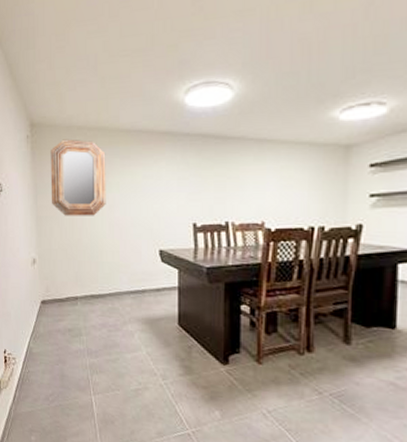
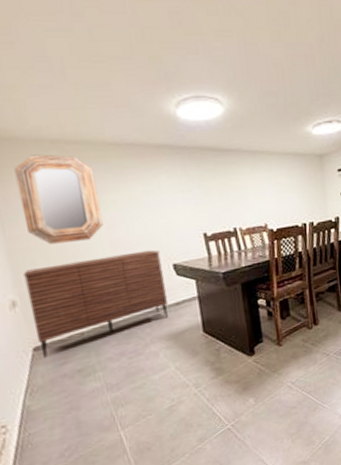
sideboard: none [44,232,150,312] -> present [23,250,169,359]

